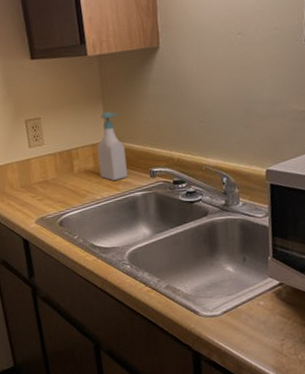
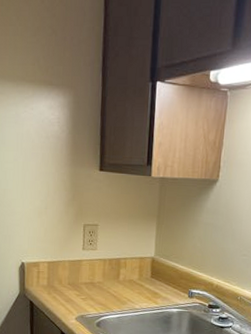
soap bottle: present [97,112,128,182] -> none [142,230,171,295]

